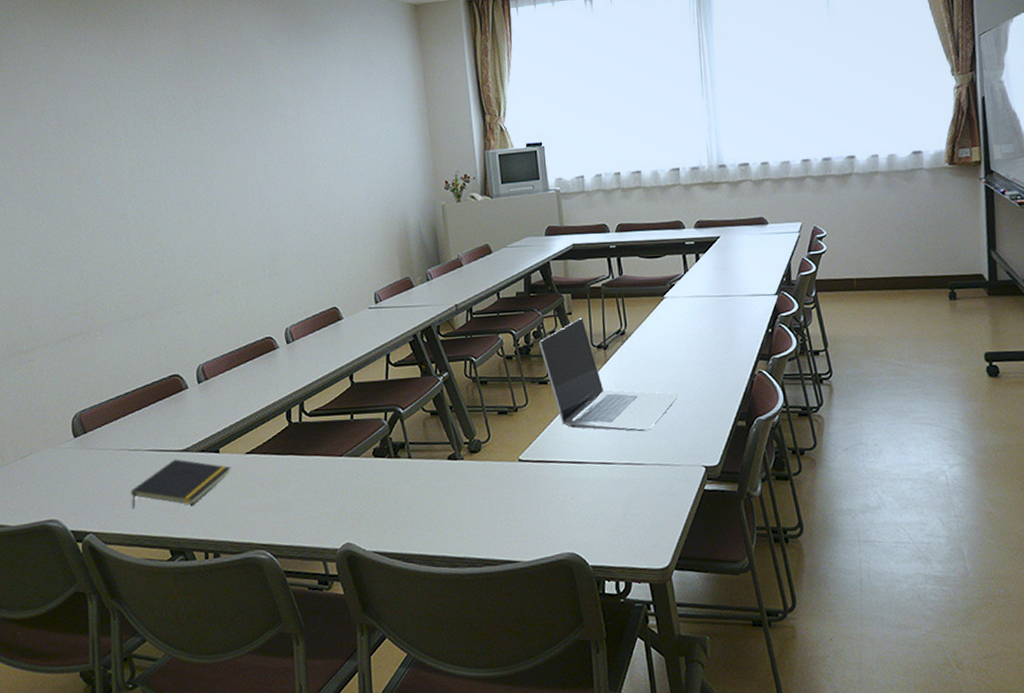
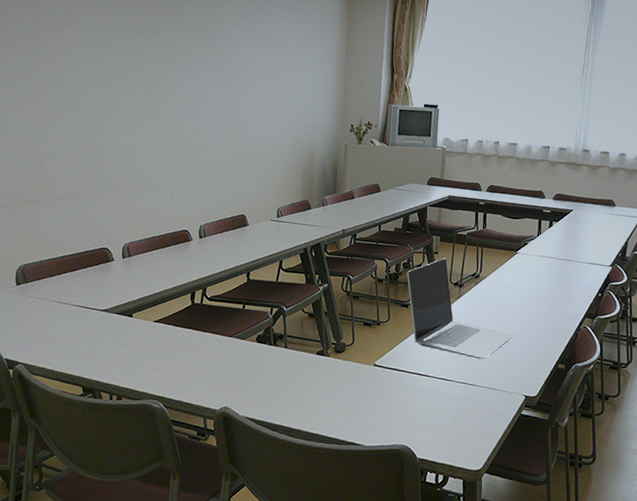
notepad: present [131,459,231,509] -> none [56,316,140,355]

